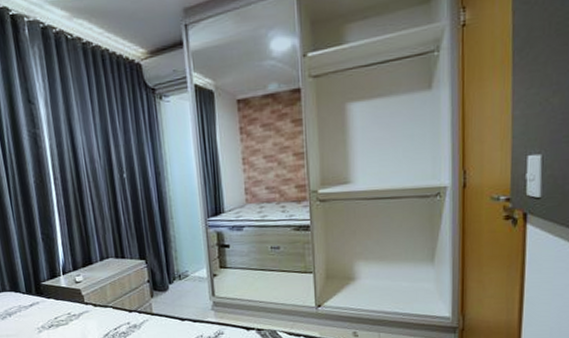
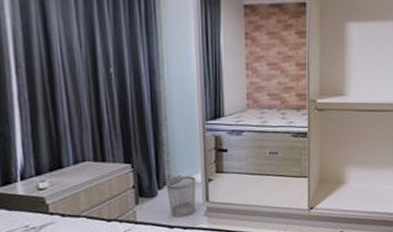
wastebasket: none [175,270,203,311] -> present [166,175,197,218]

